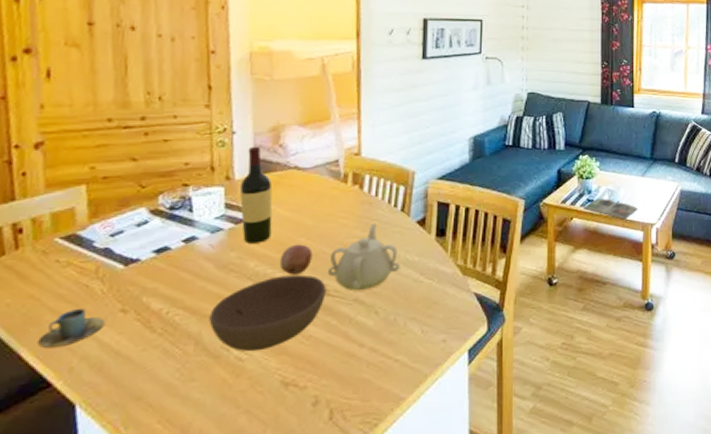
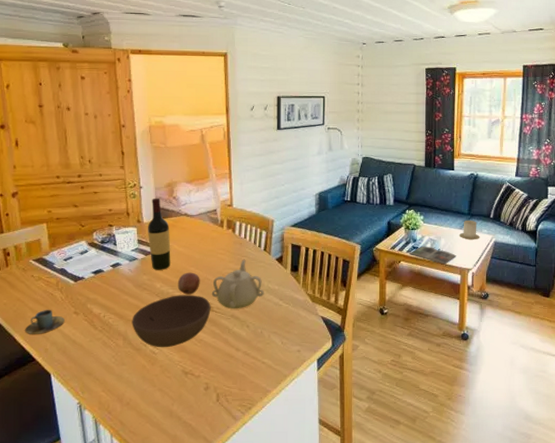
candle: none [640,165,664,190] -> present [459,220,480,241]

